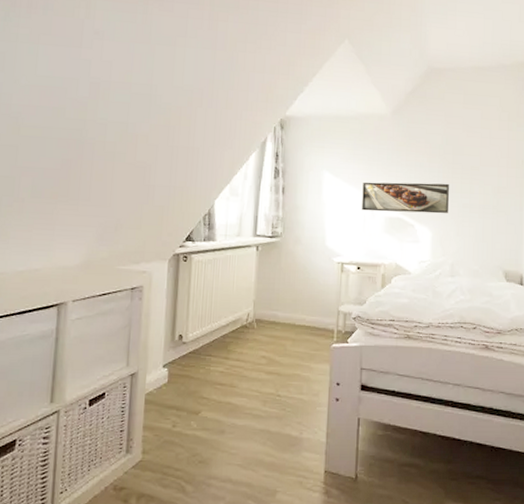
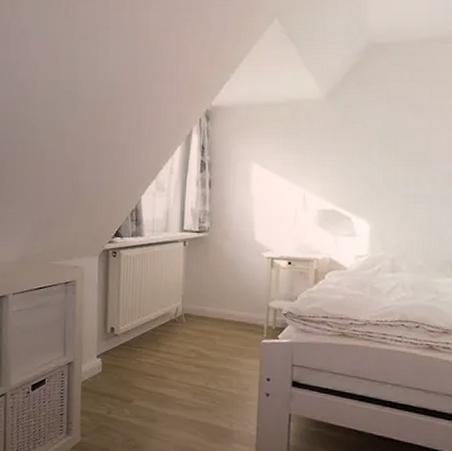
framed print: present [362,182,449,214] -> none [293,171,391,205]

